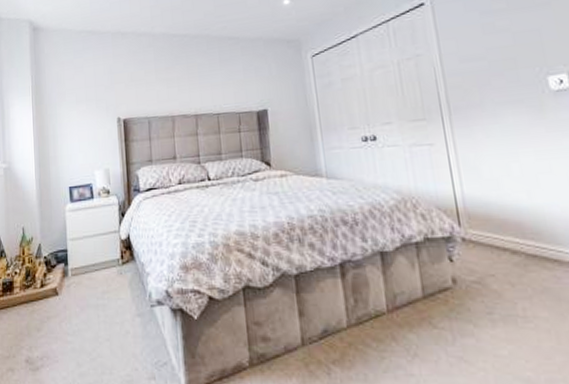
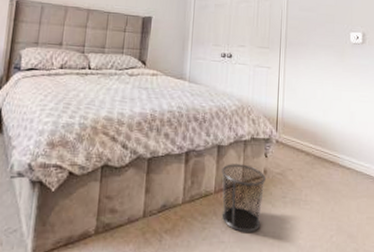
waste bin: none [391,272,461,362] -> present [221,163,266,232]

